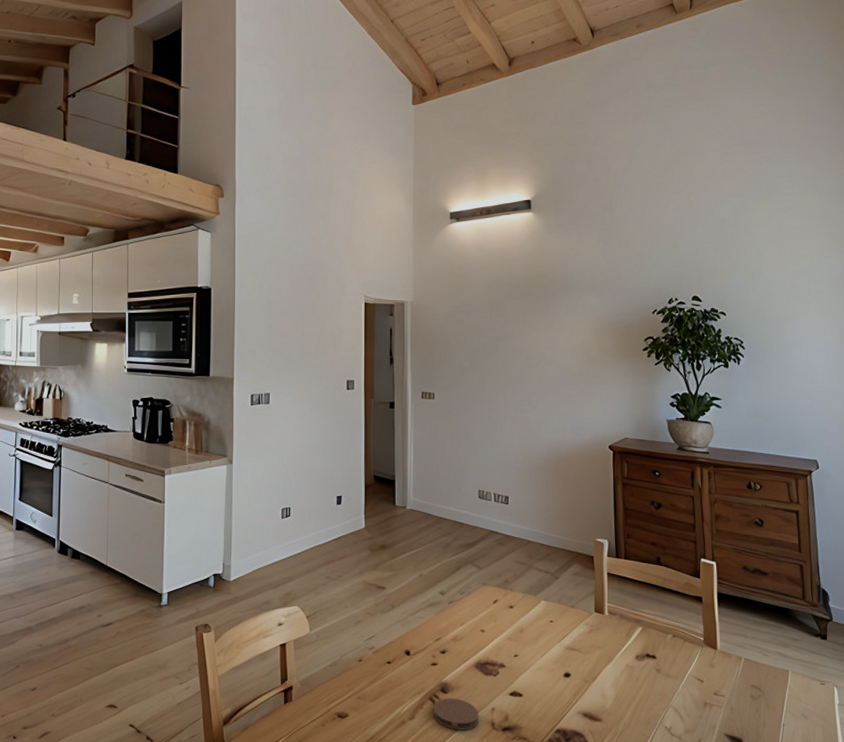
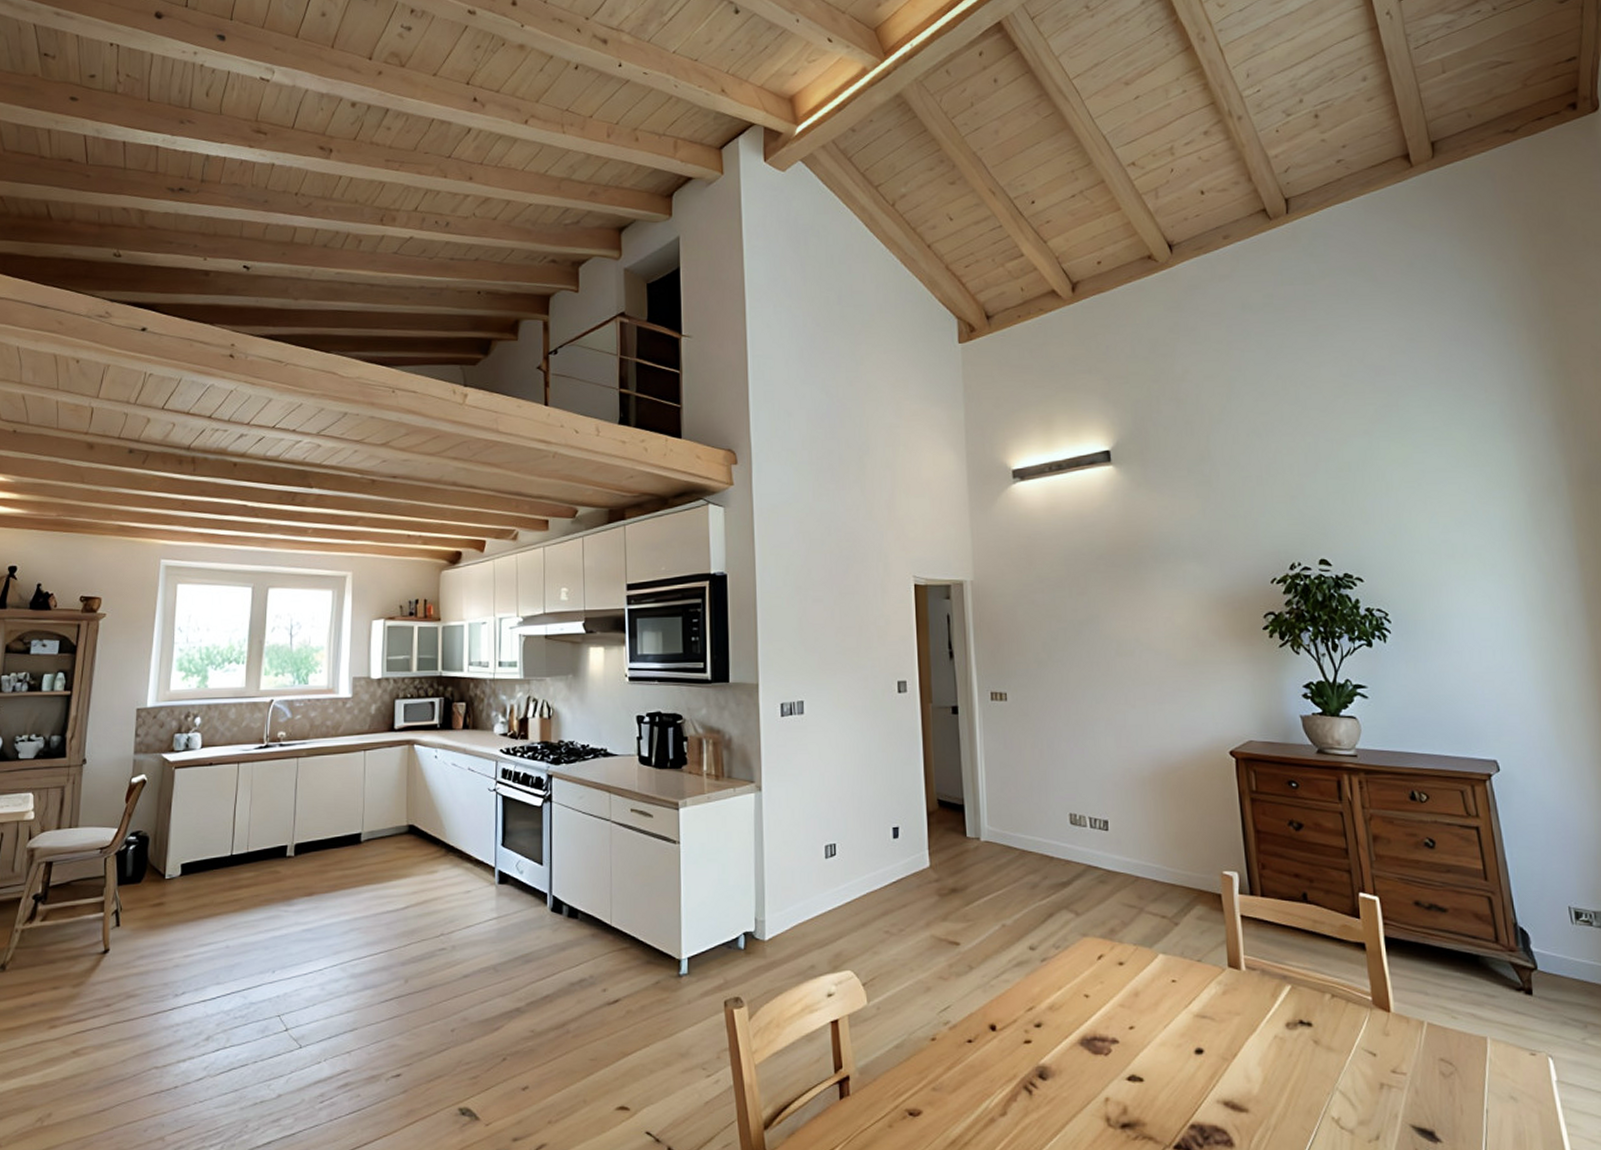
coaster: present [433,698,479,730] -> none [1030,1086,1090,1129]

